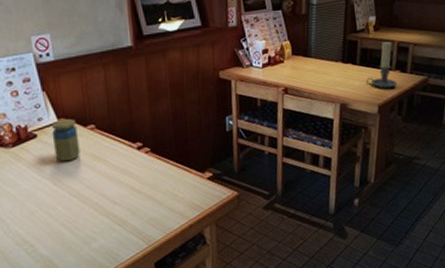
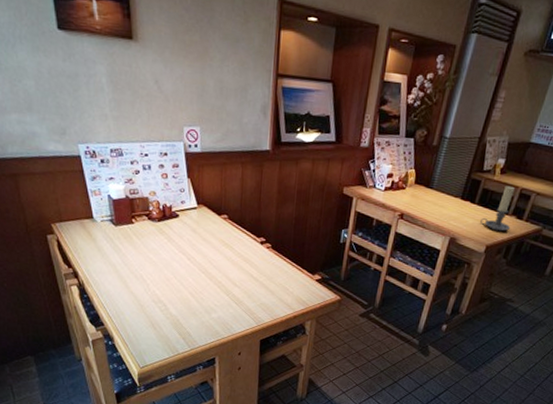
jar: present [51,119,80,162] -> none [191,206,213,243]

